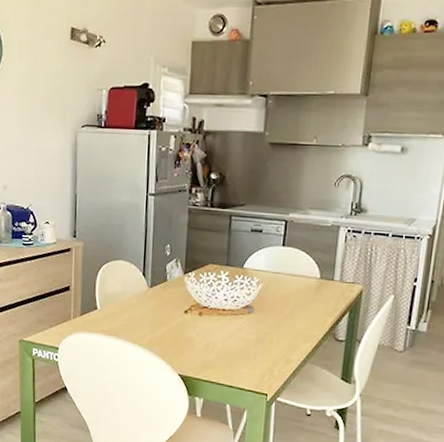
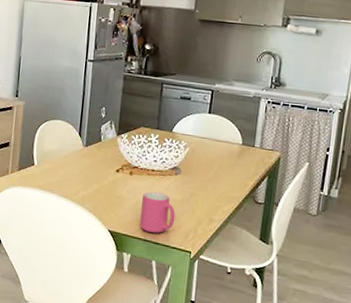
mug: none [211,332,250,376] -> present [139,191,176,233]

